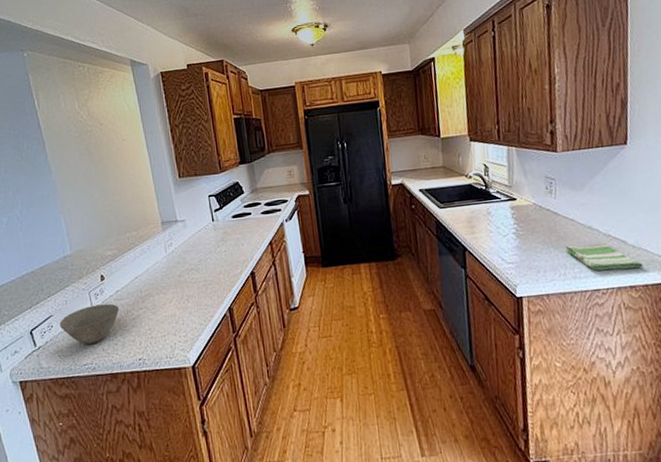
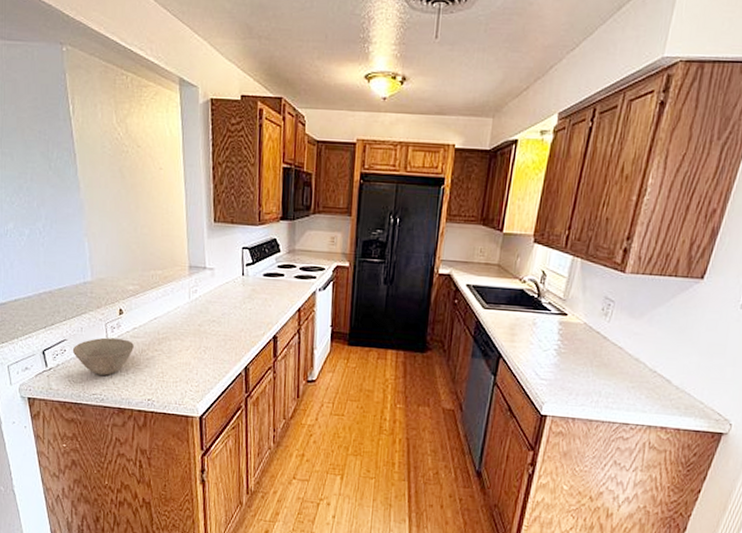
dish towel: present [565,242,643,271] -> none [605,373,681,411]

